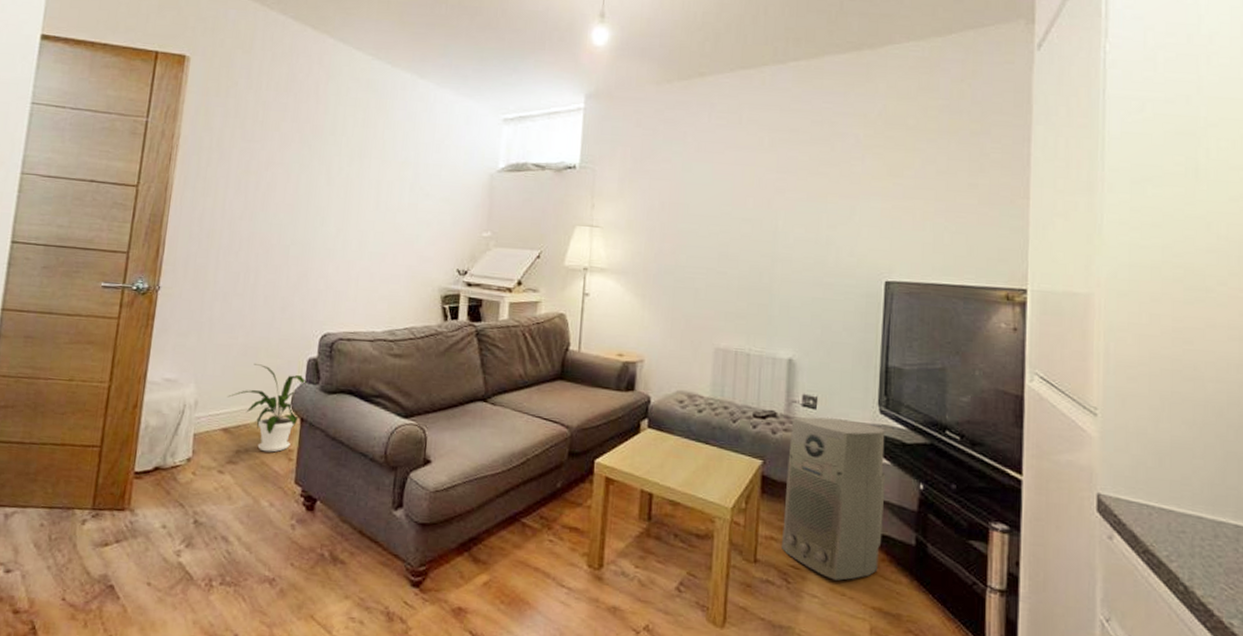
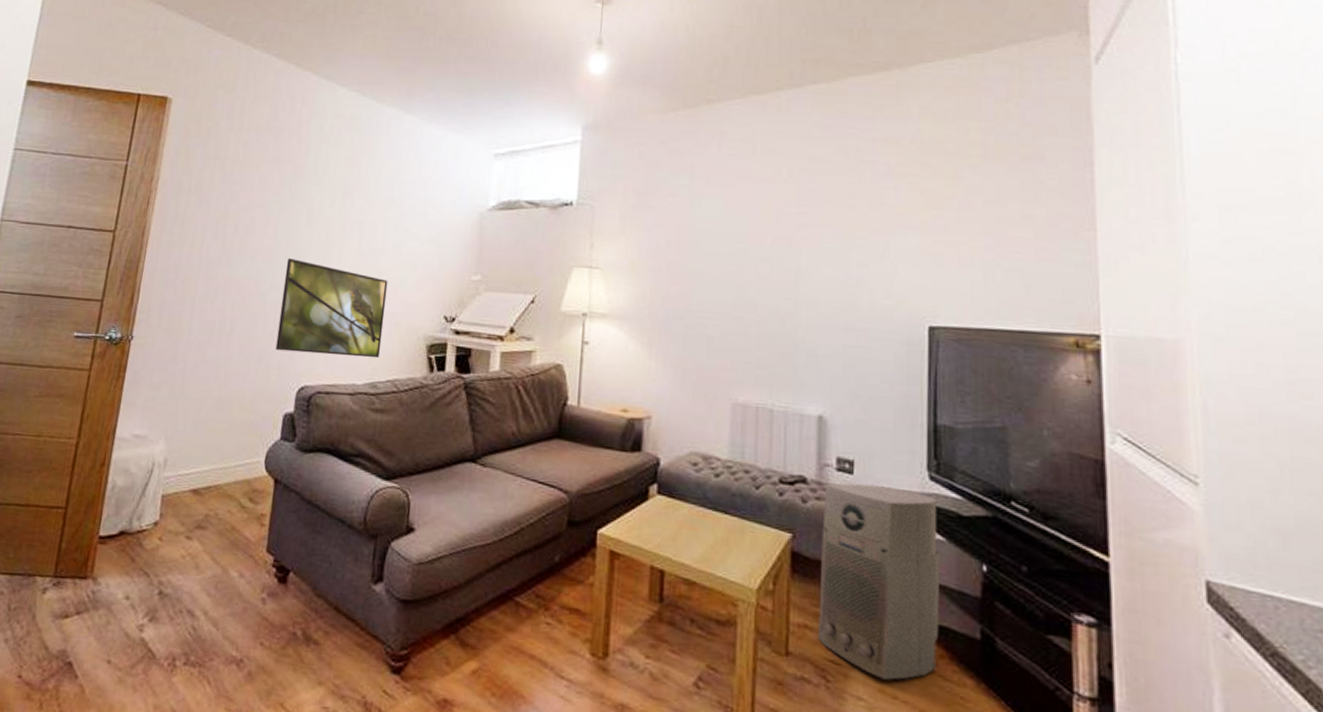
house plant: present [228,364,306,453] -> none [199,419,282,517]
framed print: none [298,214,405,308] -> present [275,258,388,359]

